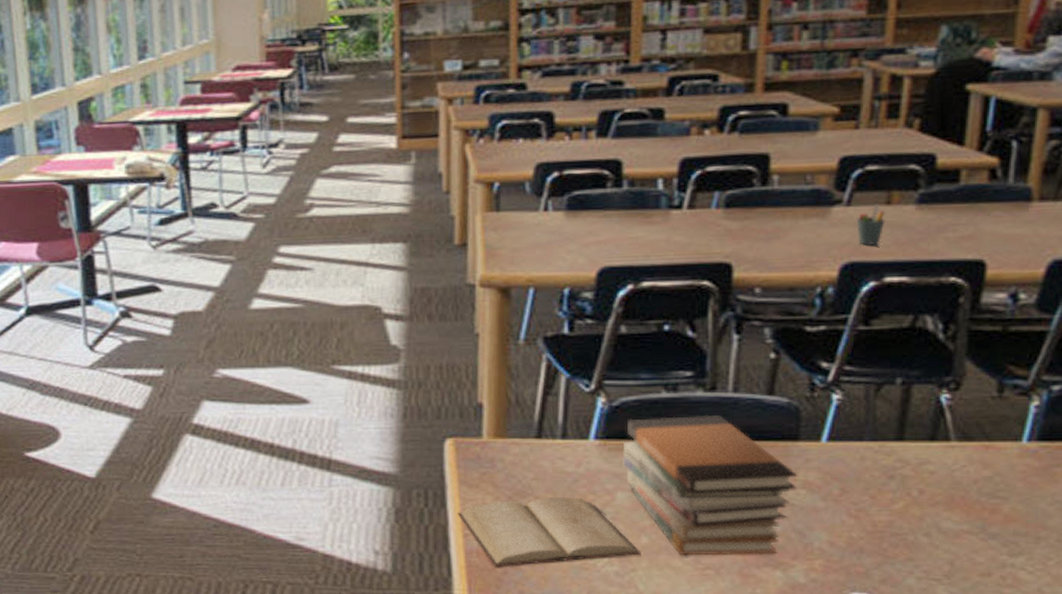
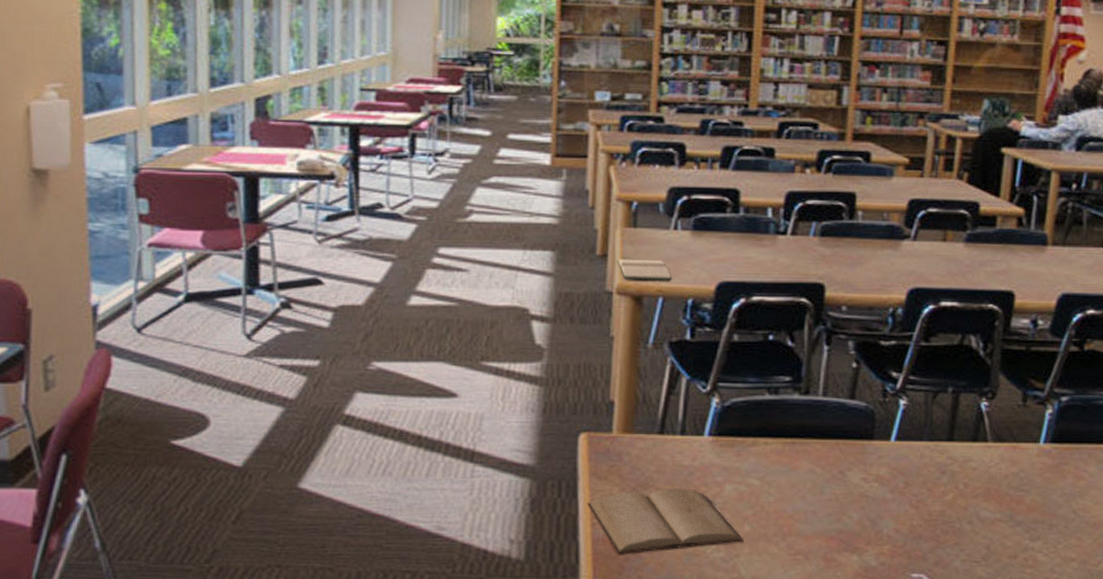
hardback book: none [478,246,545,270] -> present [617,259,673,281]
book stack: present [622,414,797,556] -> none [731,415,871,542]
pen holder: present [856,204,885,247] -> none [920,240,942,276]

